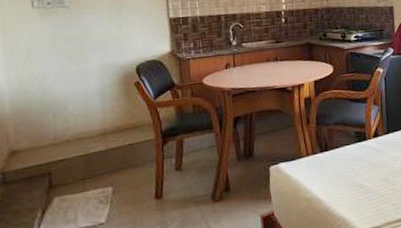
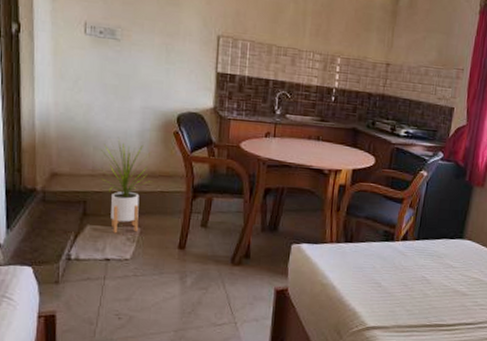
house plant: none [56,100,119,199] -> present [95,138,153,234]

